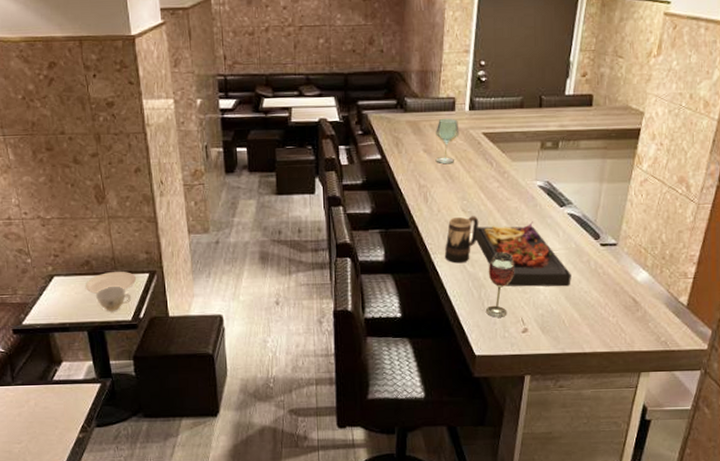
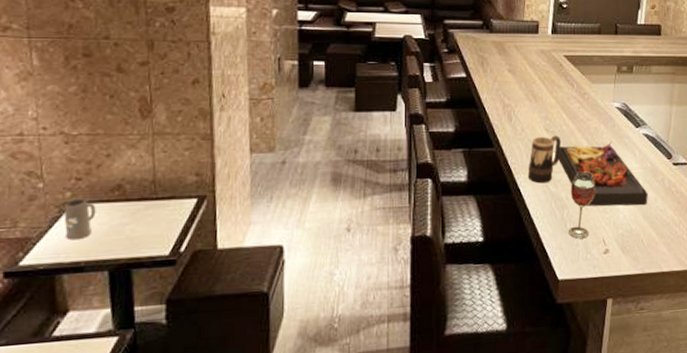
beer mug: none [49,272,73,306] -> present [64,198,96,241]
plate: present [85,271,137,294] -> none [112,196,181,224]
teacup: present [95,286,131,311] -> none [124,214,171,245]
wine glass: present [435,118,460,164] -> none [519,40,543,85]

